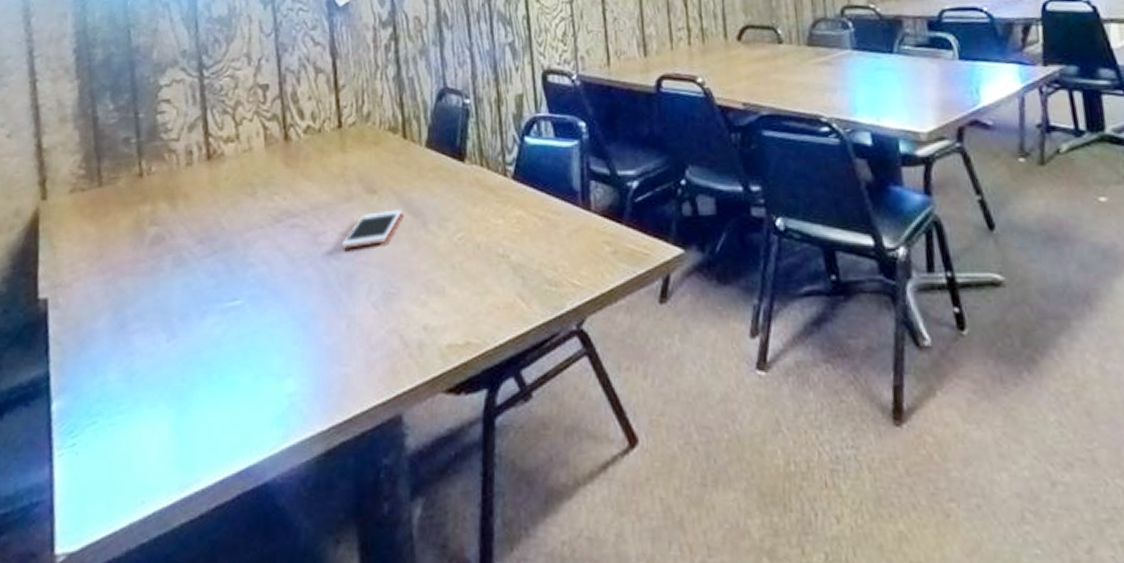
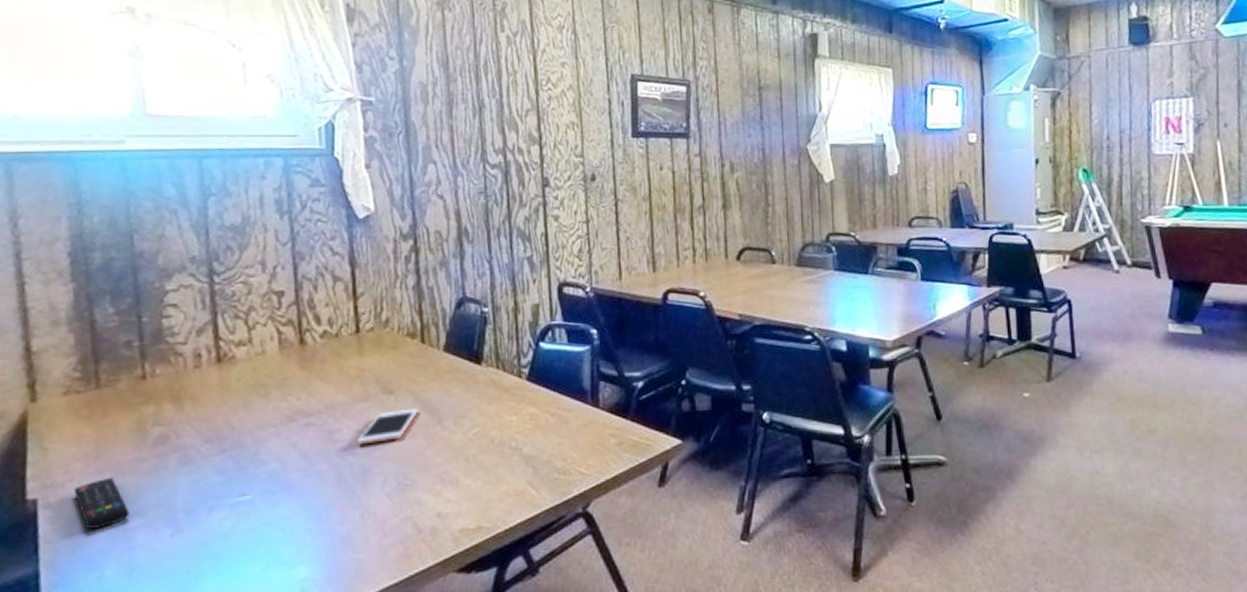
remote control: none [79,278,129,331] -> present [74,477,130,529]

